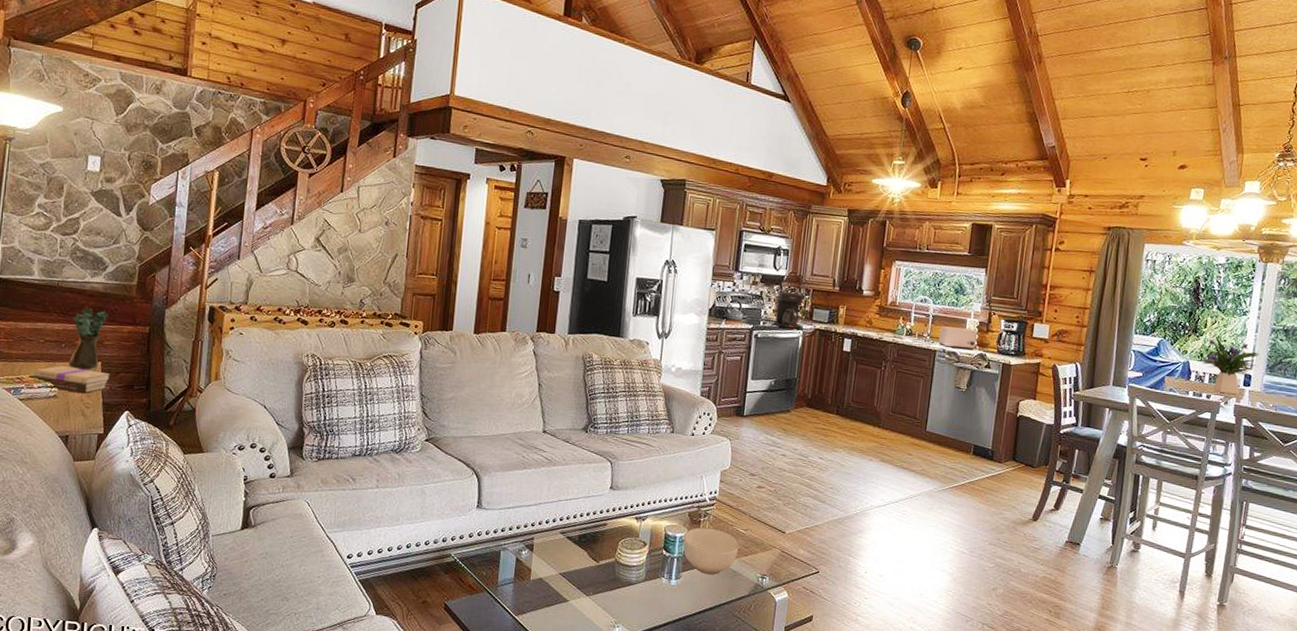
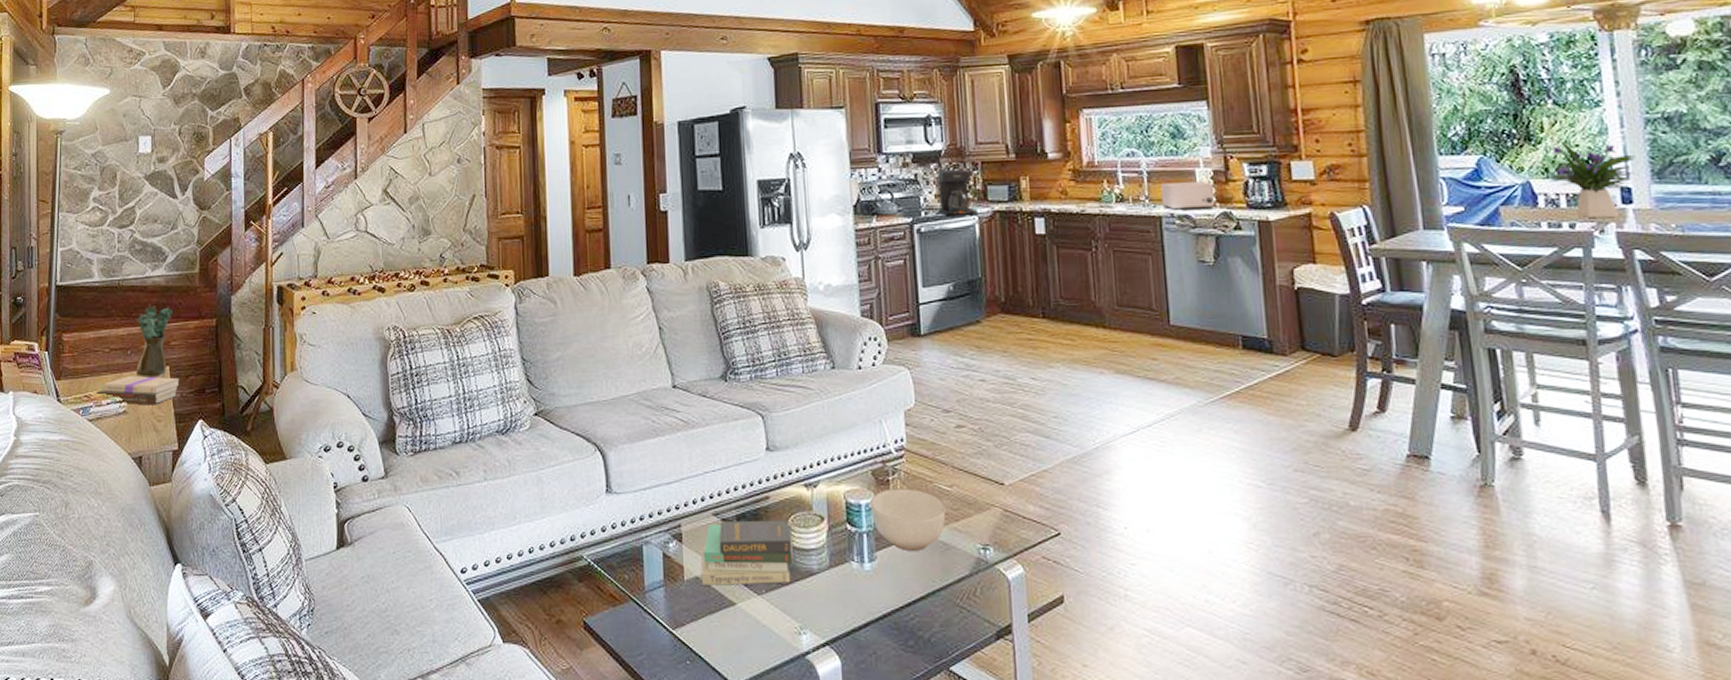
books: none [543,539,621,589] -> present [701,520,793,585]

